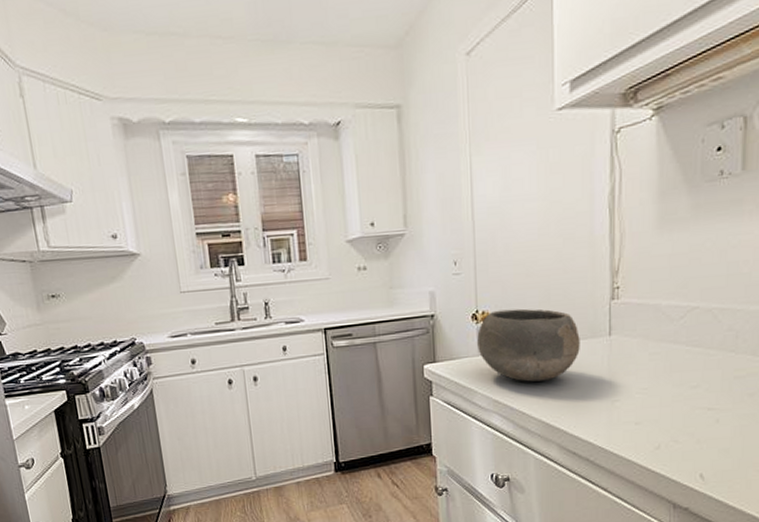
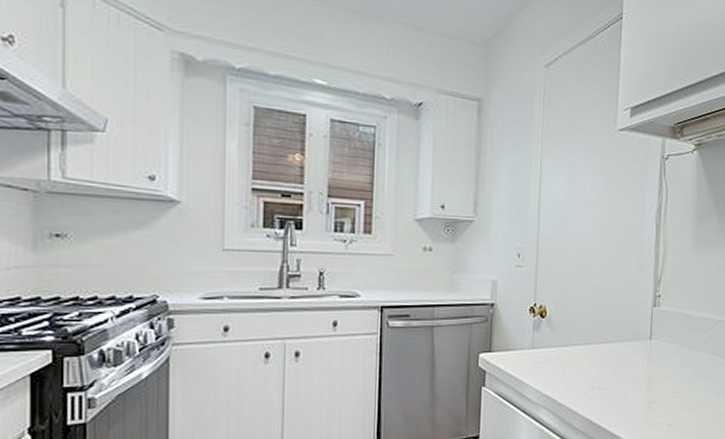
bowl: present [477,308,580,382] -> none [532,306,625,378]

